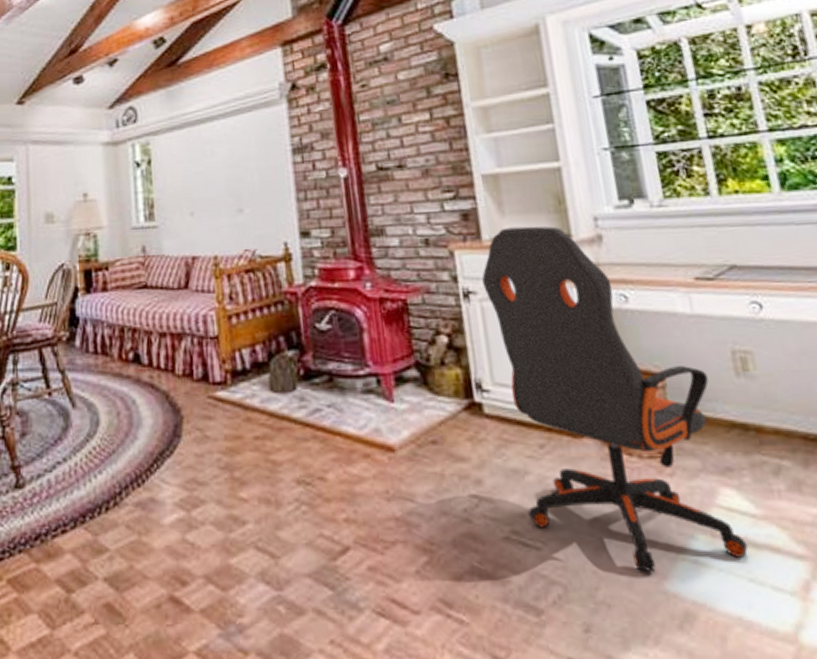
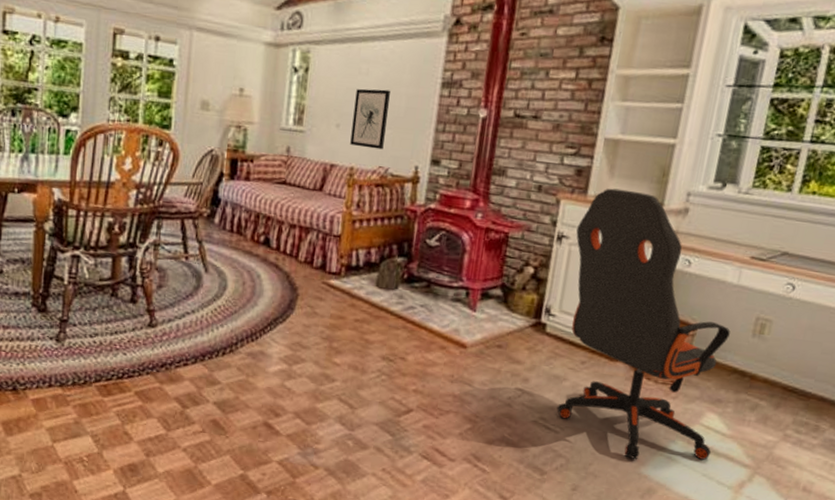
wall art: none [204,167,245,233] -> present [350,88,390,150]

